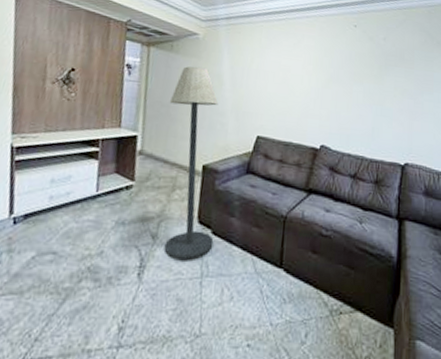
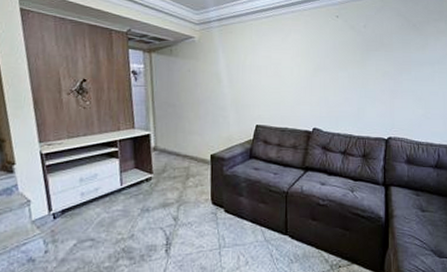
floor lamp: present [164,66,219,259] -> none [175,67,227,235]

